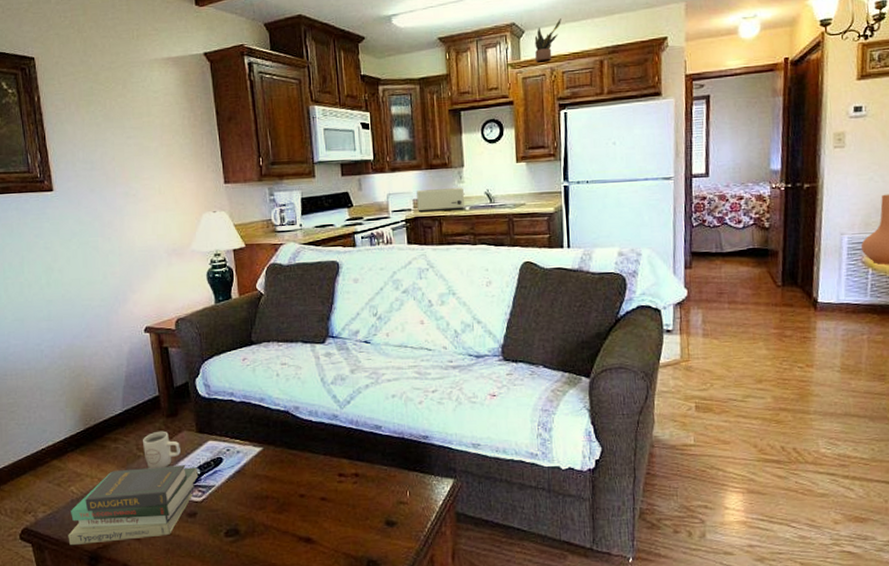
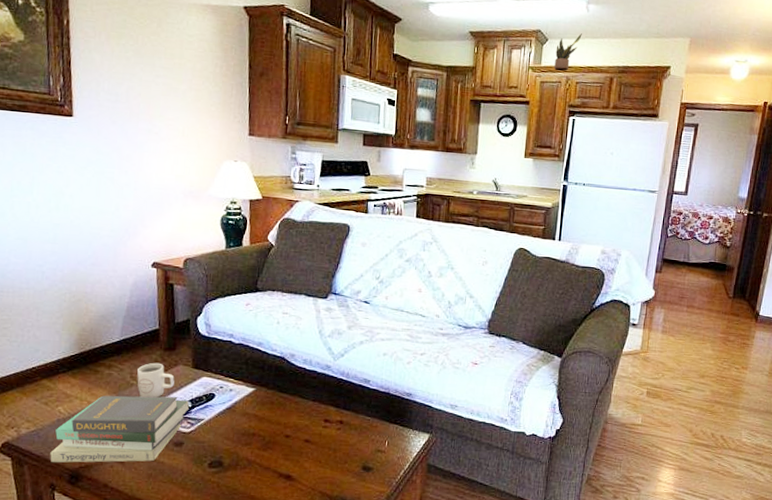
toaster: present [417,187,465,213] -> none [430,169,475,193]

